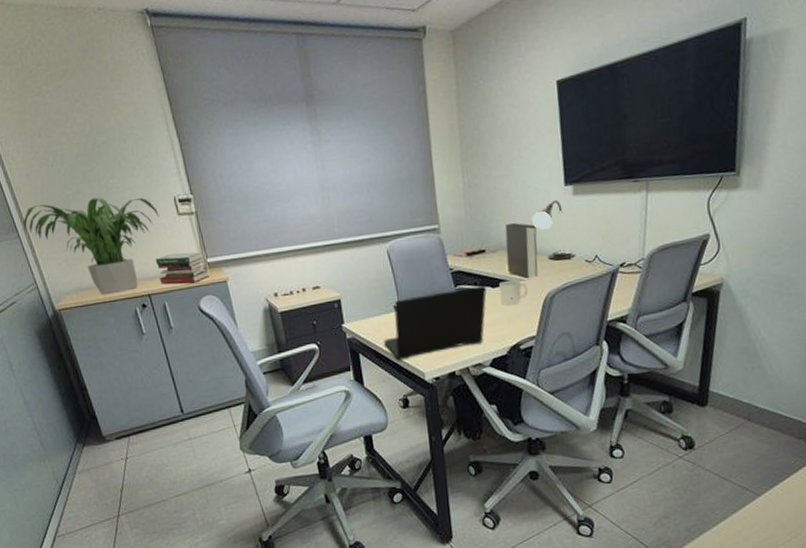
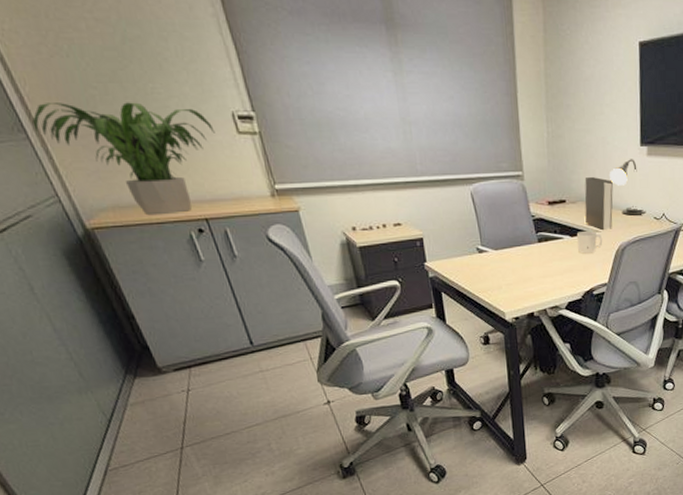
books: present [155,252,209,285] -> none [212,175,278,211]
laptop: present [384,285,487,360] -> none [466,234,565,299]

